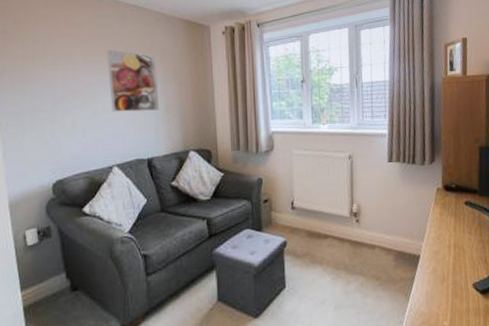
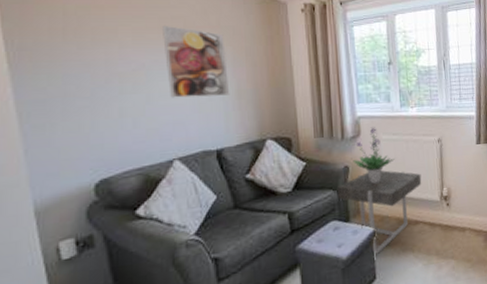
side table: none [251,184,332,267] -> present [337,170,422,258]
potted plant: none [266,142,306,196] -> present [353,127,395,184]

